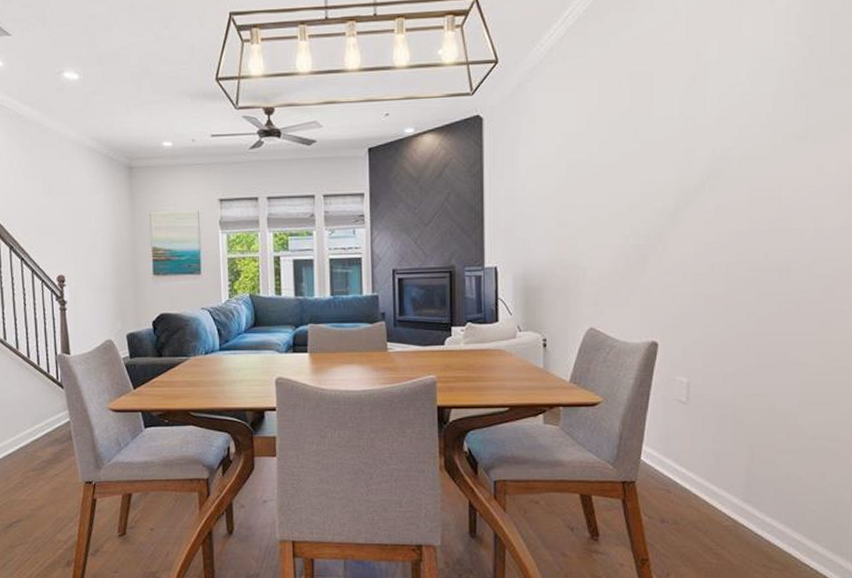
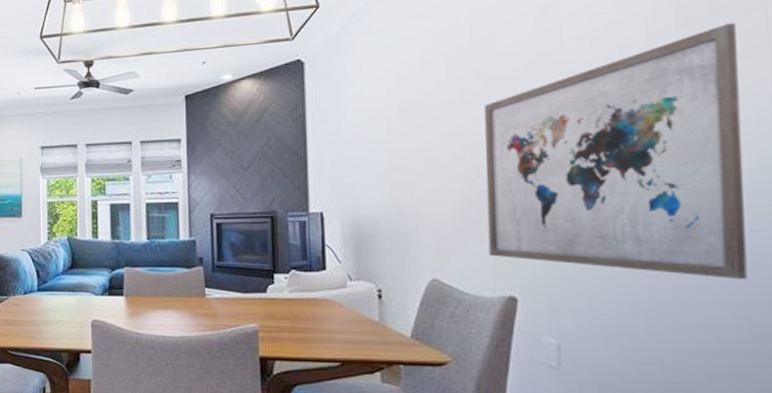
wall art: none [637,97,840,322] -> present [484,23,748,280]

